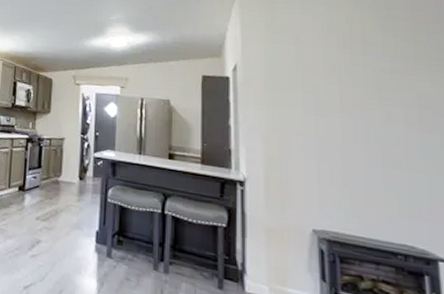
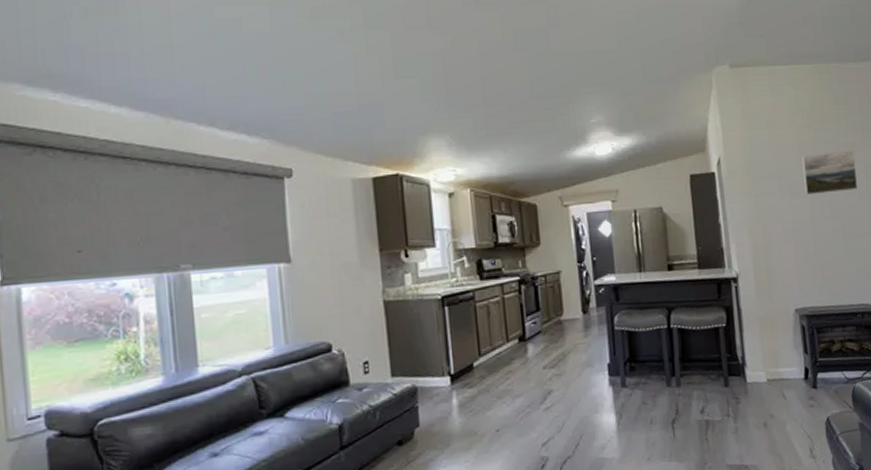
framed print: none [334,75,407,119] -> present [802,150,858,196]

